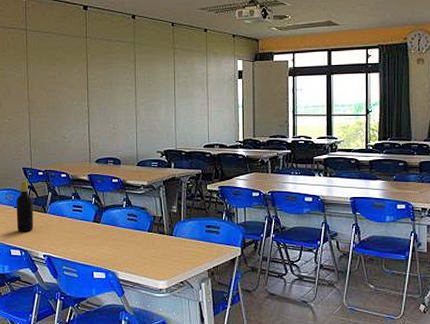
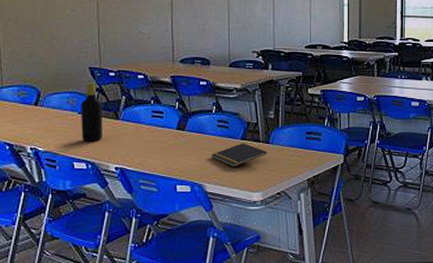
notepad: none [123,235,171,257] -> present [211,143,267,167]

